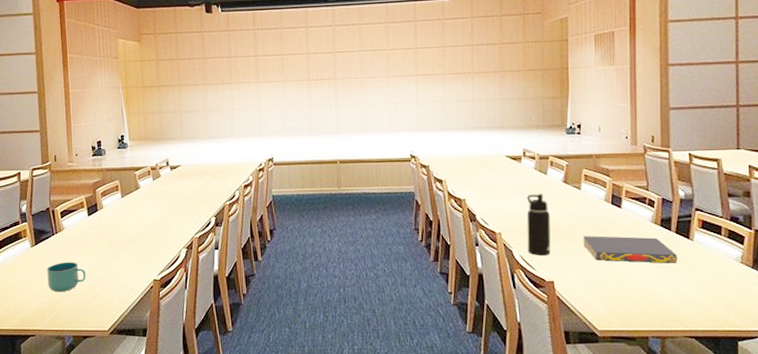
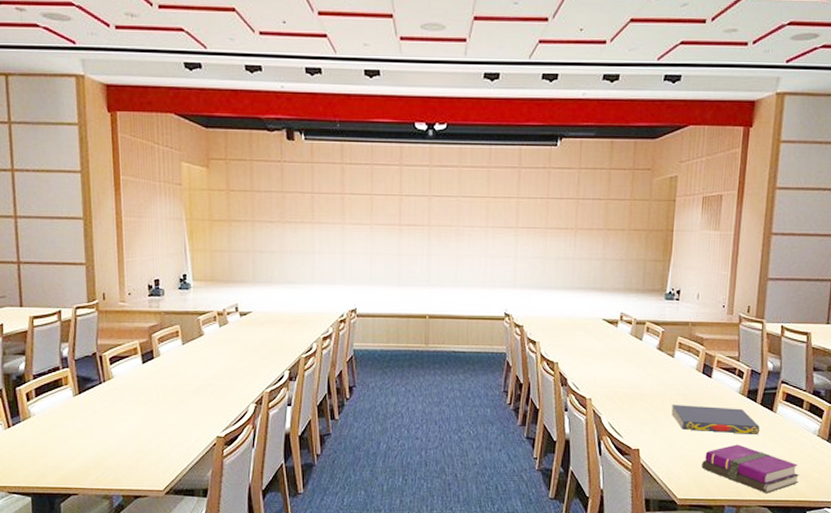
cup: present [47,262,86,292] -> none [92,414,139,448]
water bottle: present [526,193,551,255] -> none [616,360,642,423]
notebook: none [620,274,725,323] -> present [701,444,799,493]

